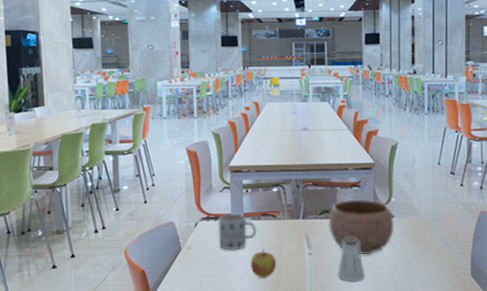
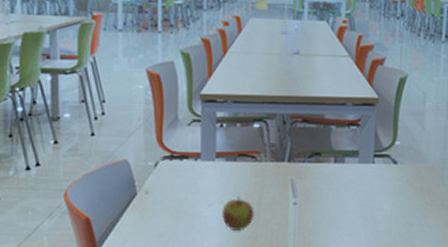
mug: present [217,213,257,251] -> none [183,152,232,197]
bowl: present [329,199,394,255] -> none [319,140,397,207]
saltshaker: present [338,238,365,282] -> none [327,187,360,237]

